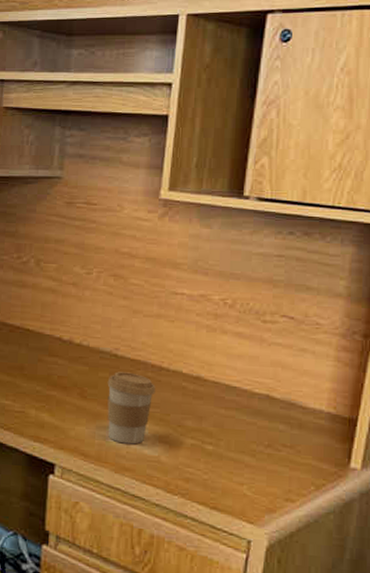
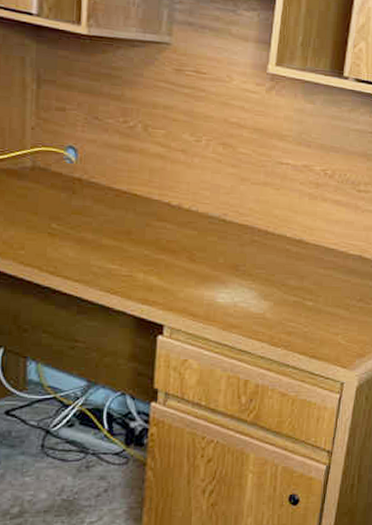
coffee cup: present [107,372,156,445] -> none [215,236,262,303]

